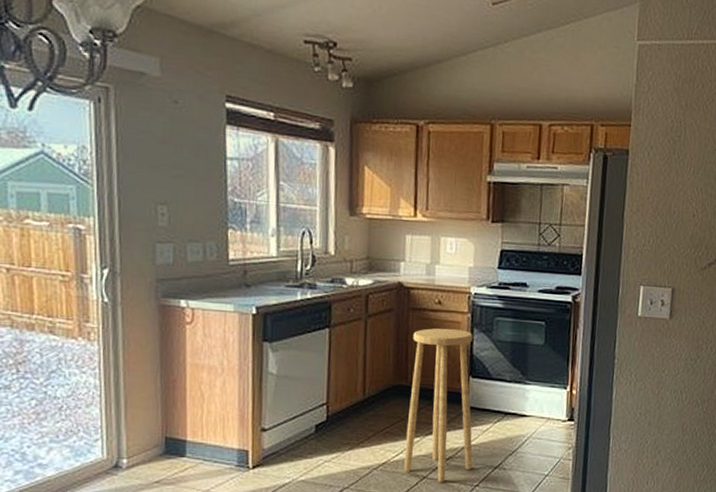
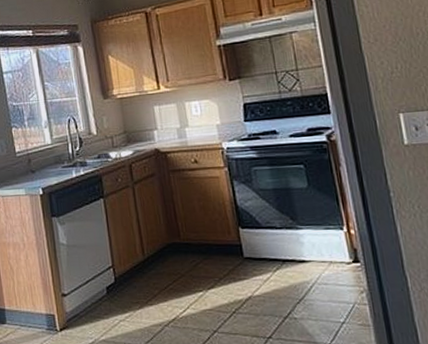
stool: present [403,328,473,482] -> none [177,183,261,336]

